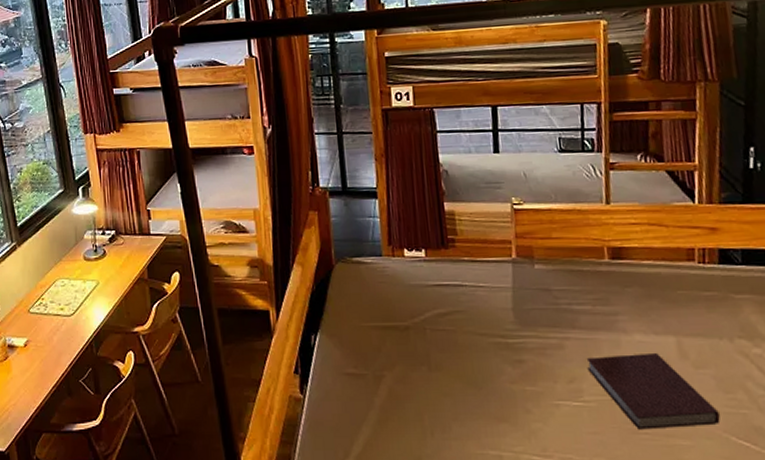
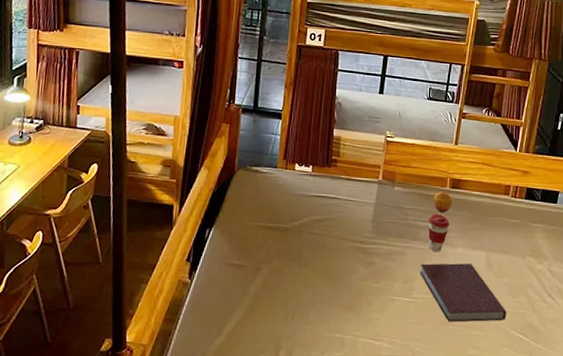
coffee cup: none [586,294,618,342] -> present [428,214,450,253]
fruit: none [589,264,617,291] -> present [433,191,453,212]

